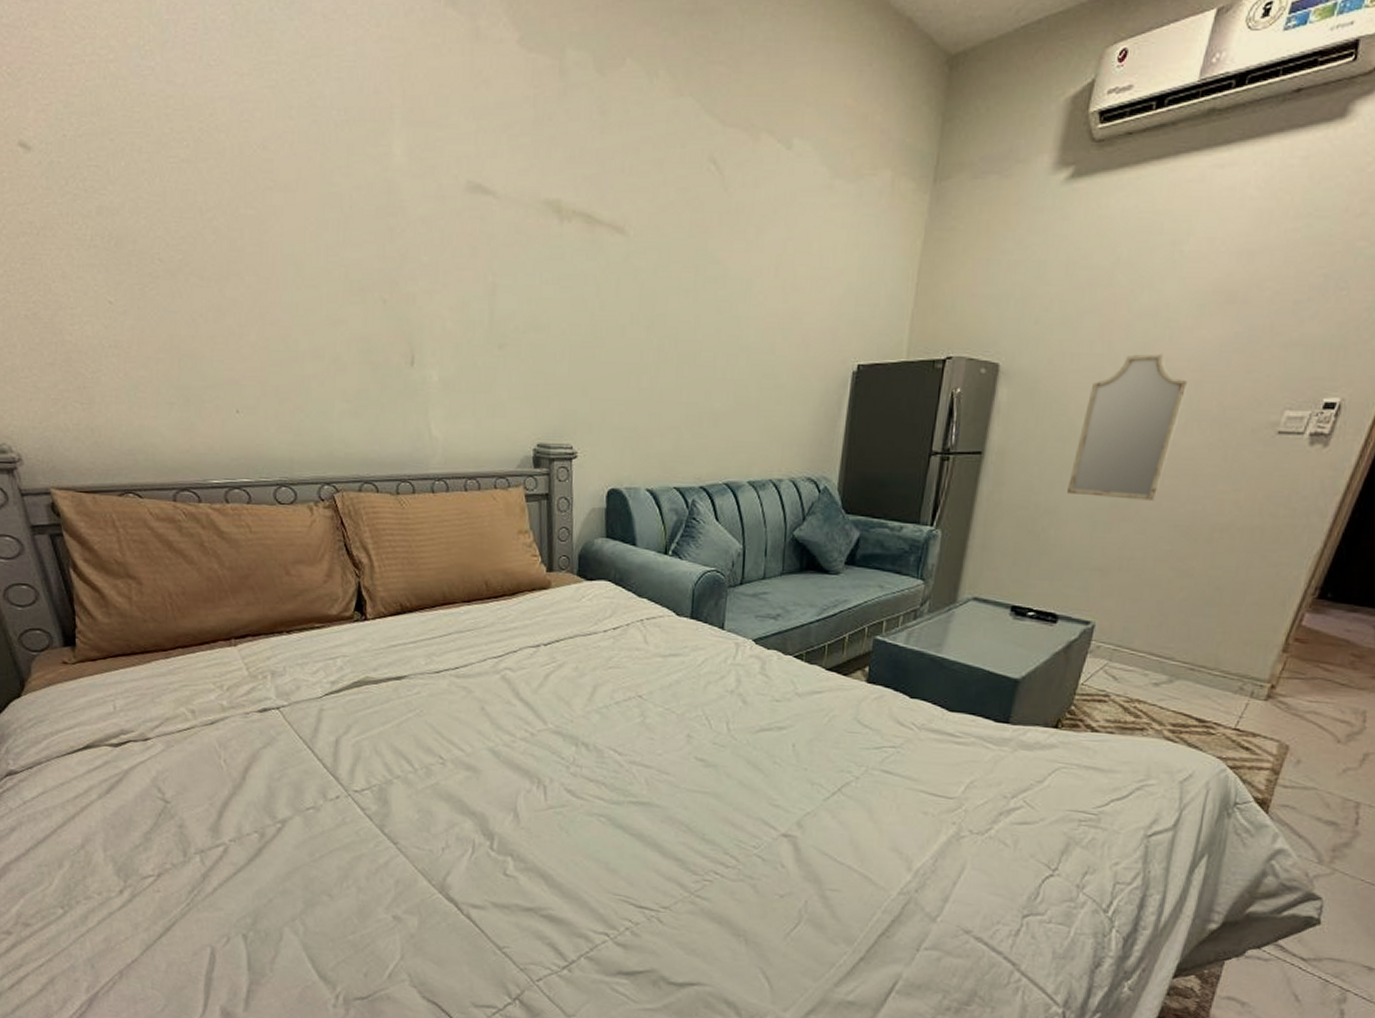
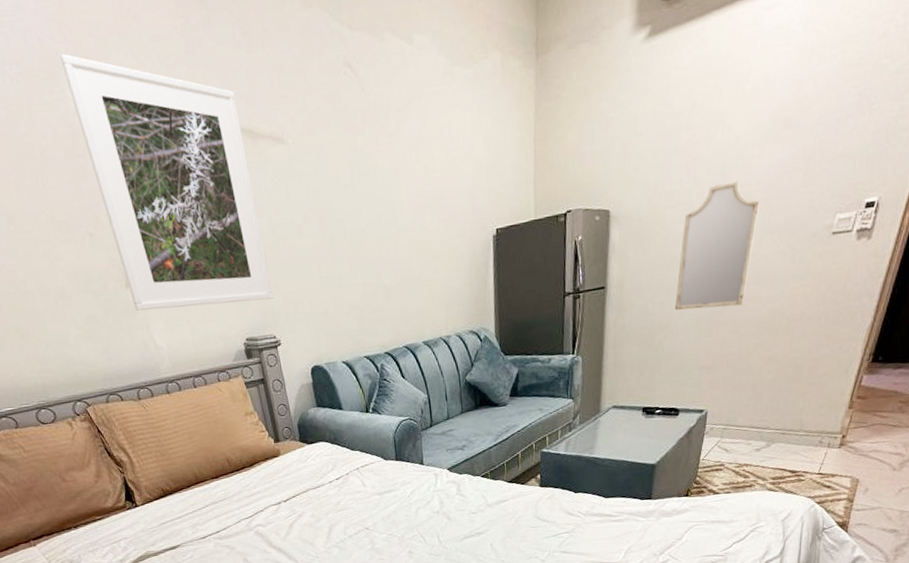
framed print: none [394,107,580,403] -> present [60,53,274,311]

